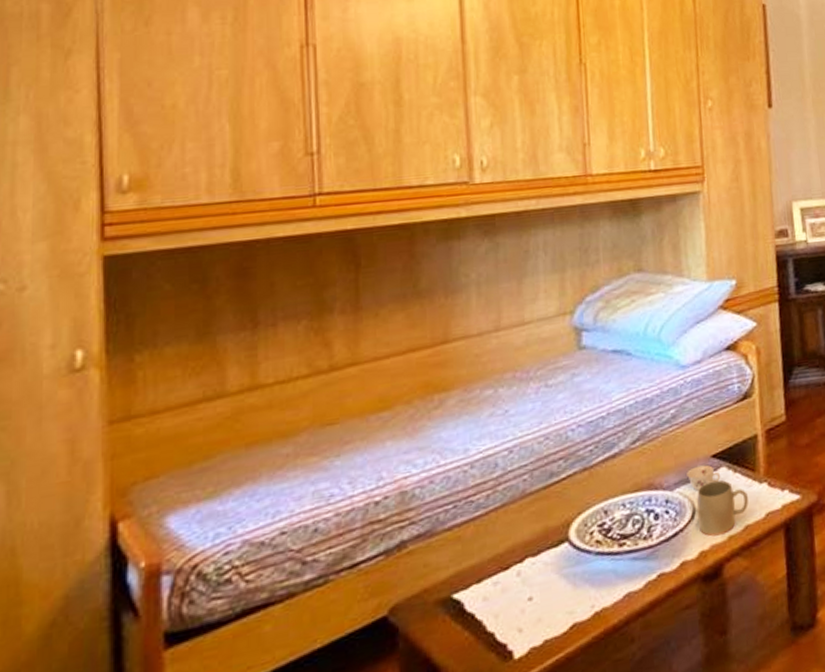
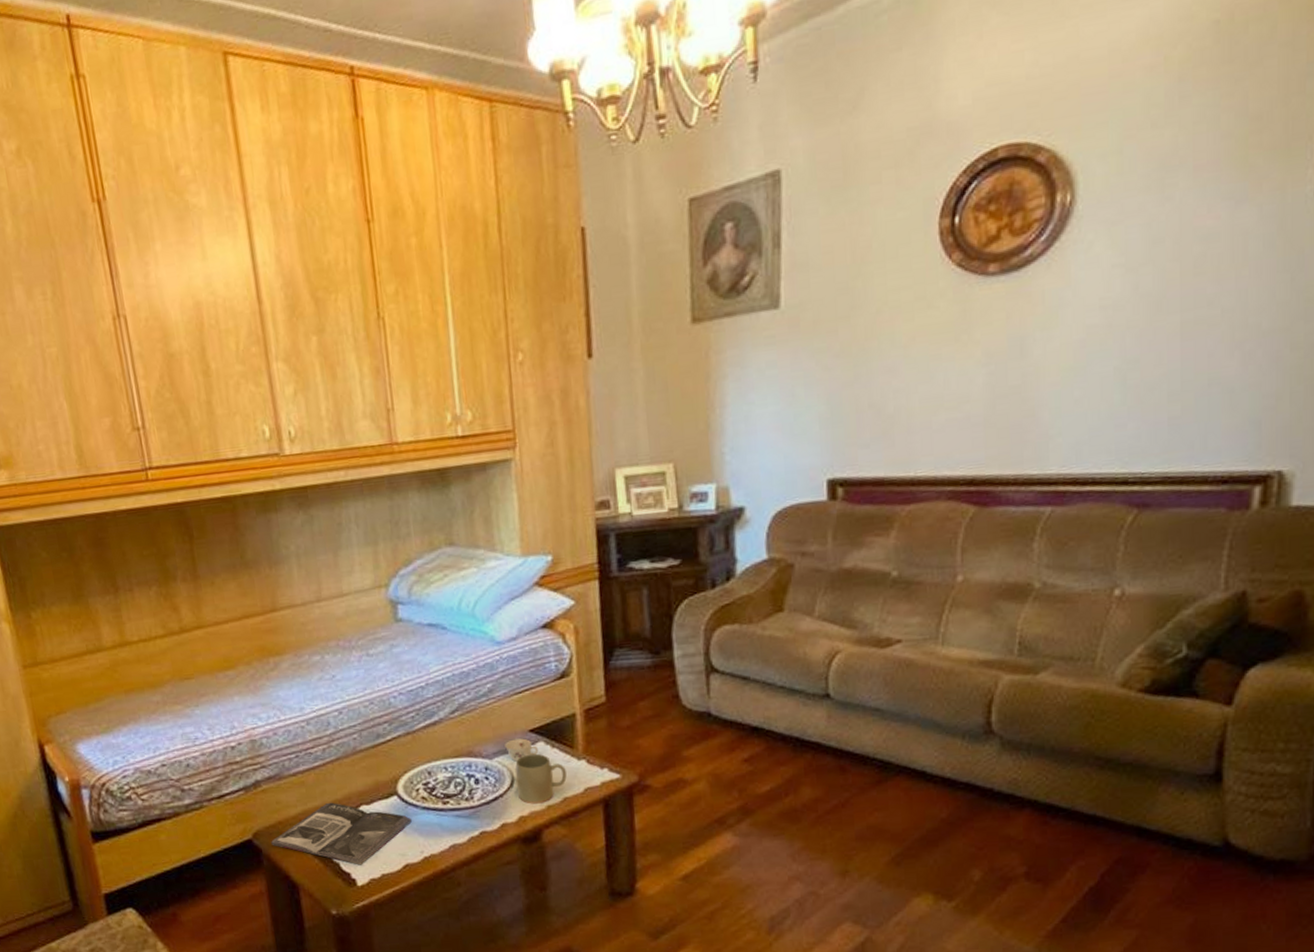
magazine: none [412,558,583,633] -> present [271,802,412,865]

